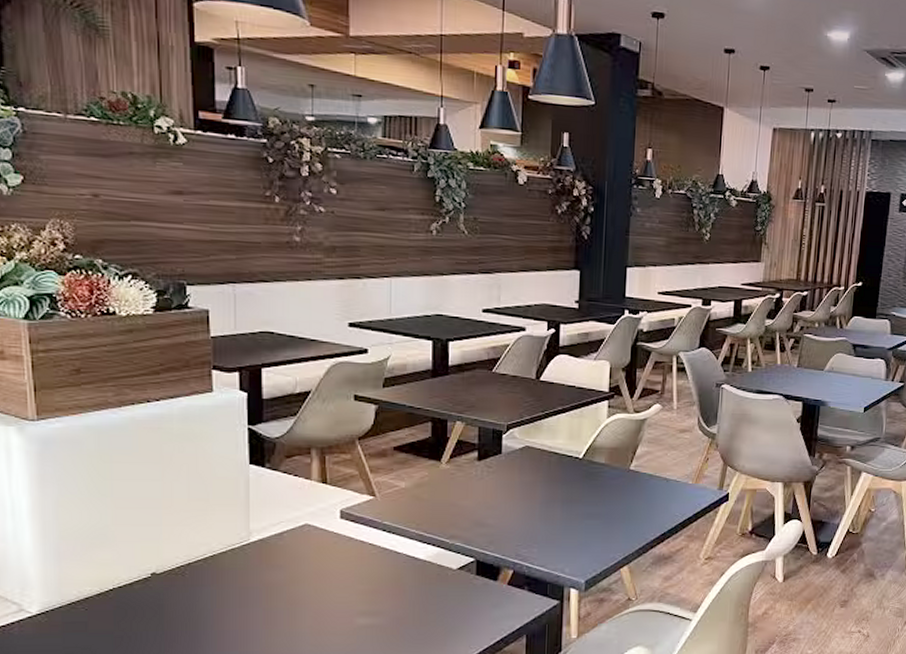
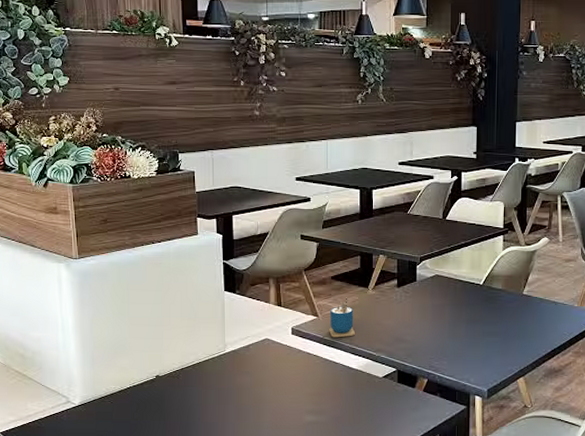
cup: none [390,471,423,522] -> present [329,296,355,338]

